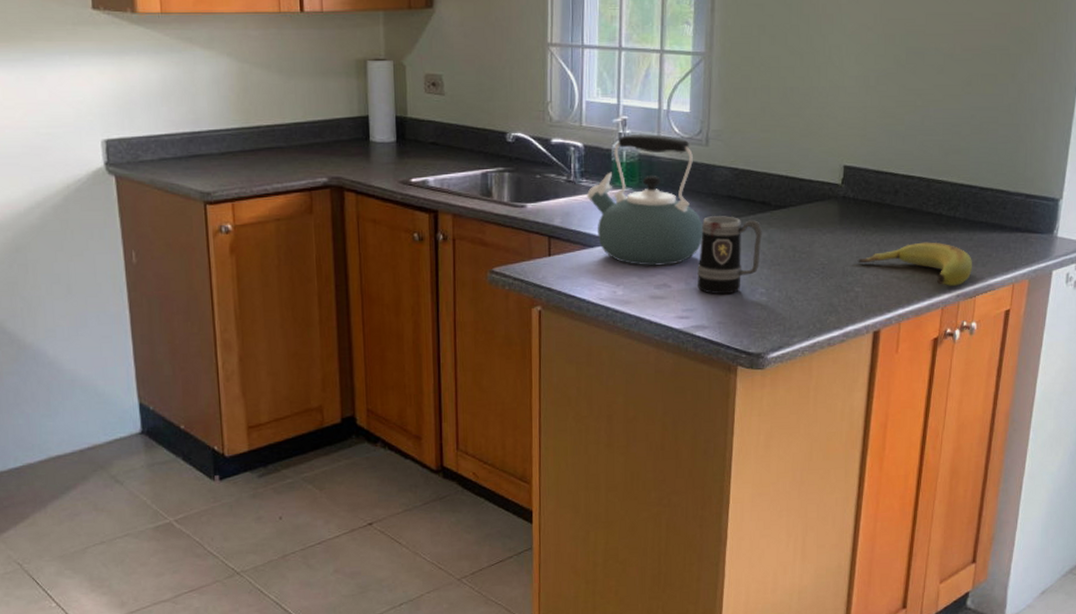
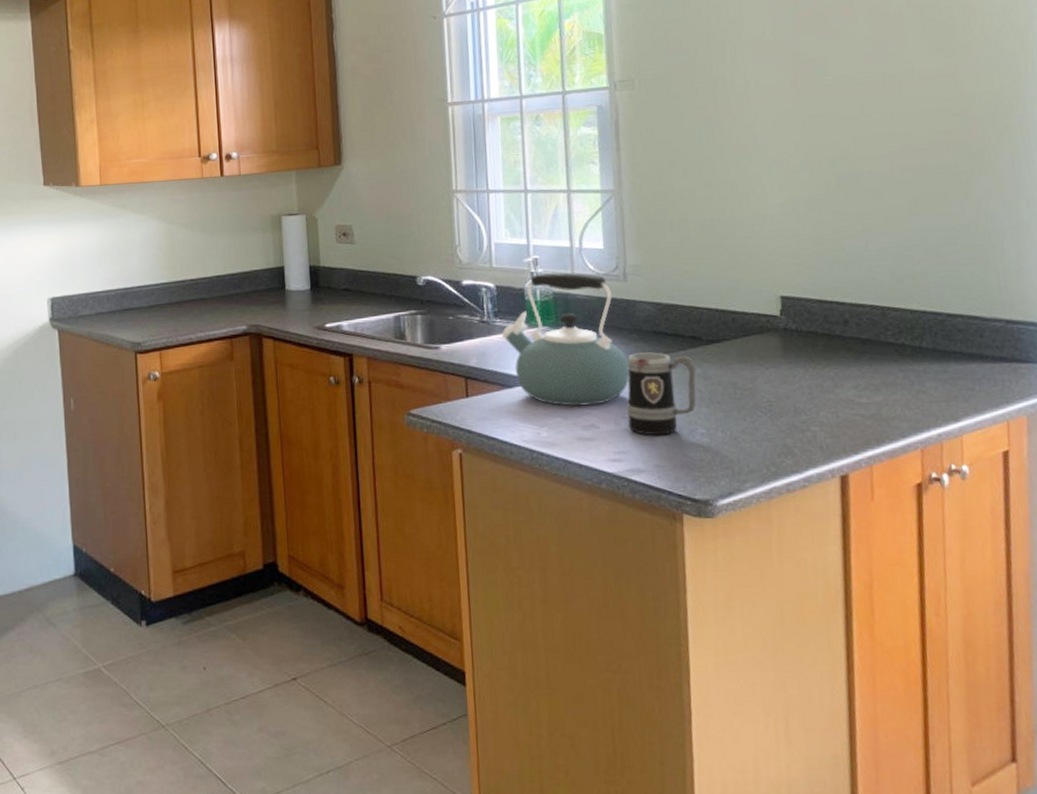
banana: present [857,242,972,286] -> none [810,375,953,424]

